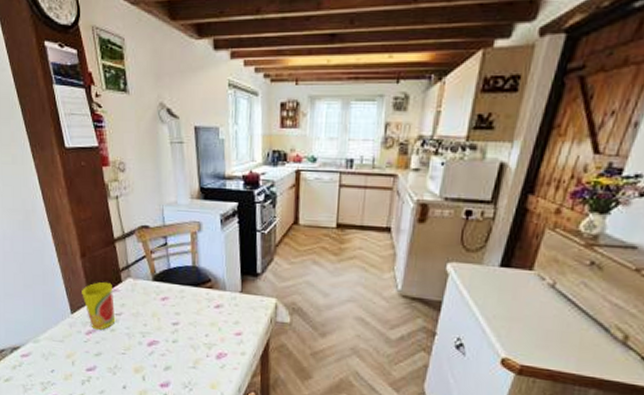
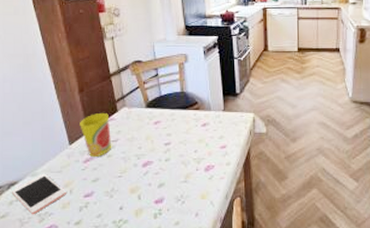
cell phone: none [14,341,68,383] -> present [11,173,66,215]

